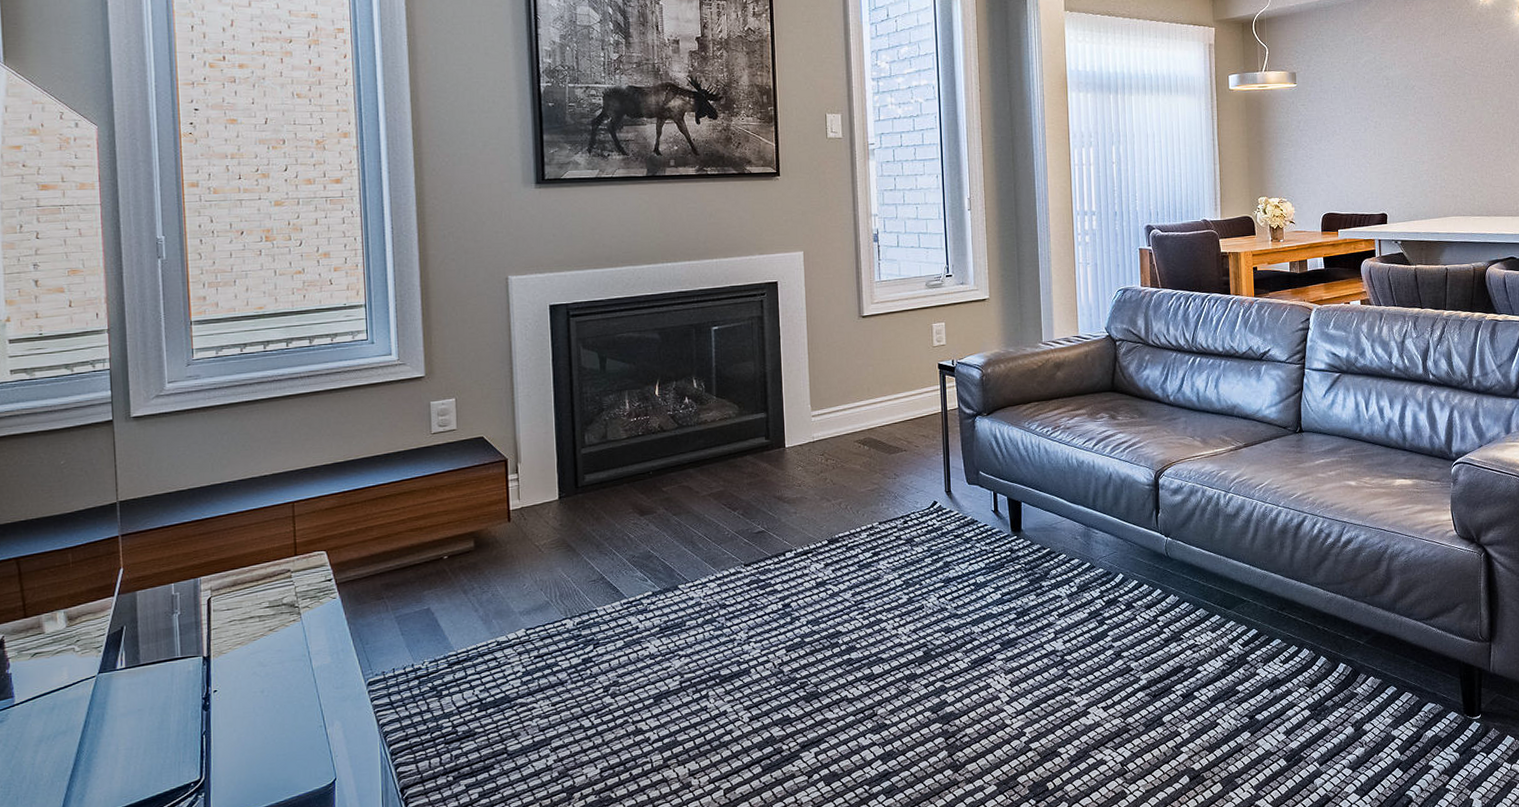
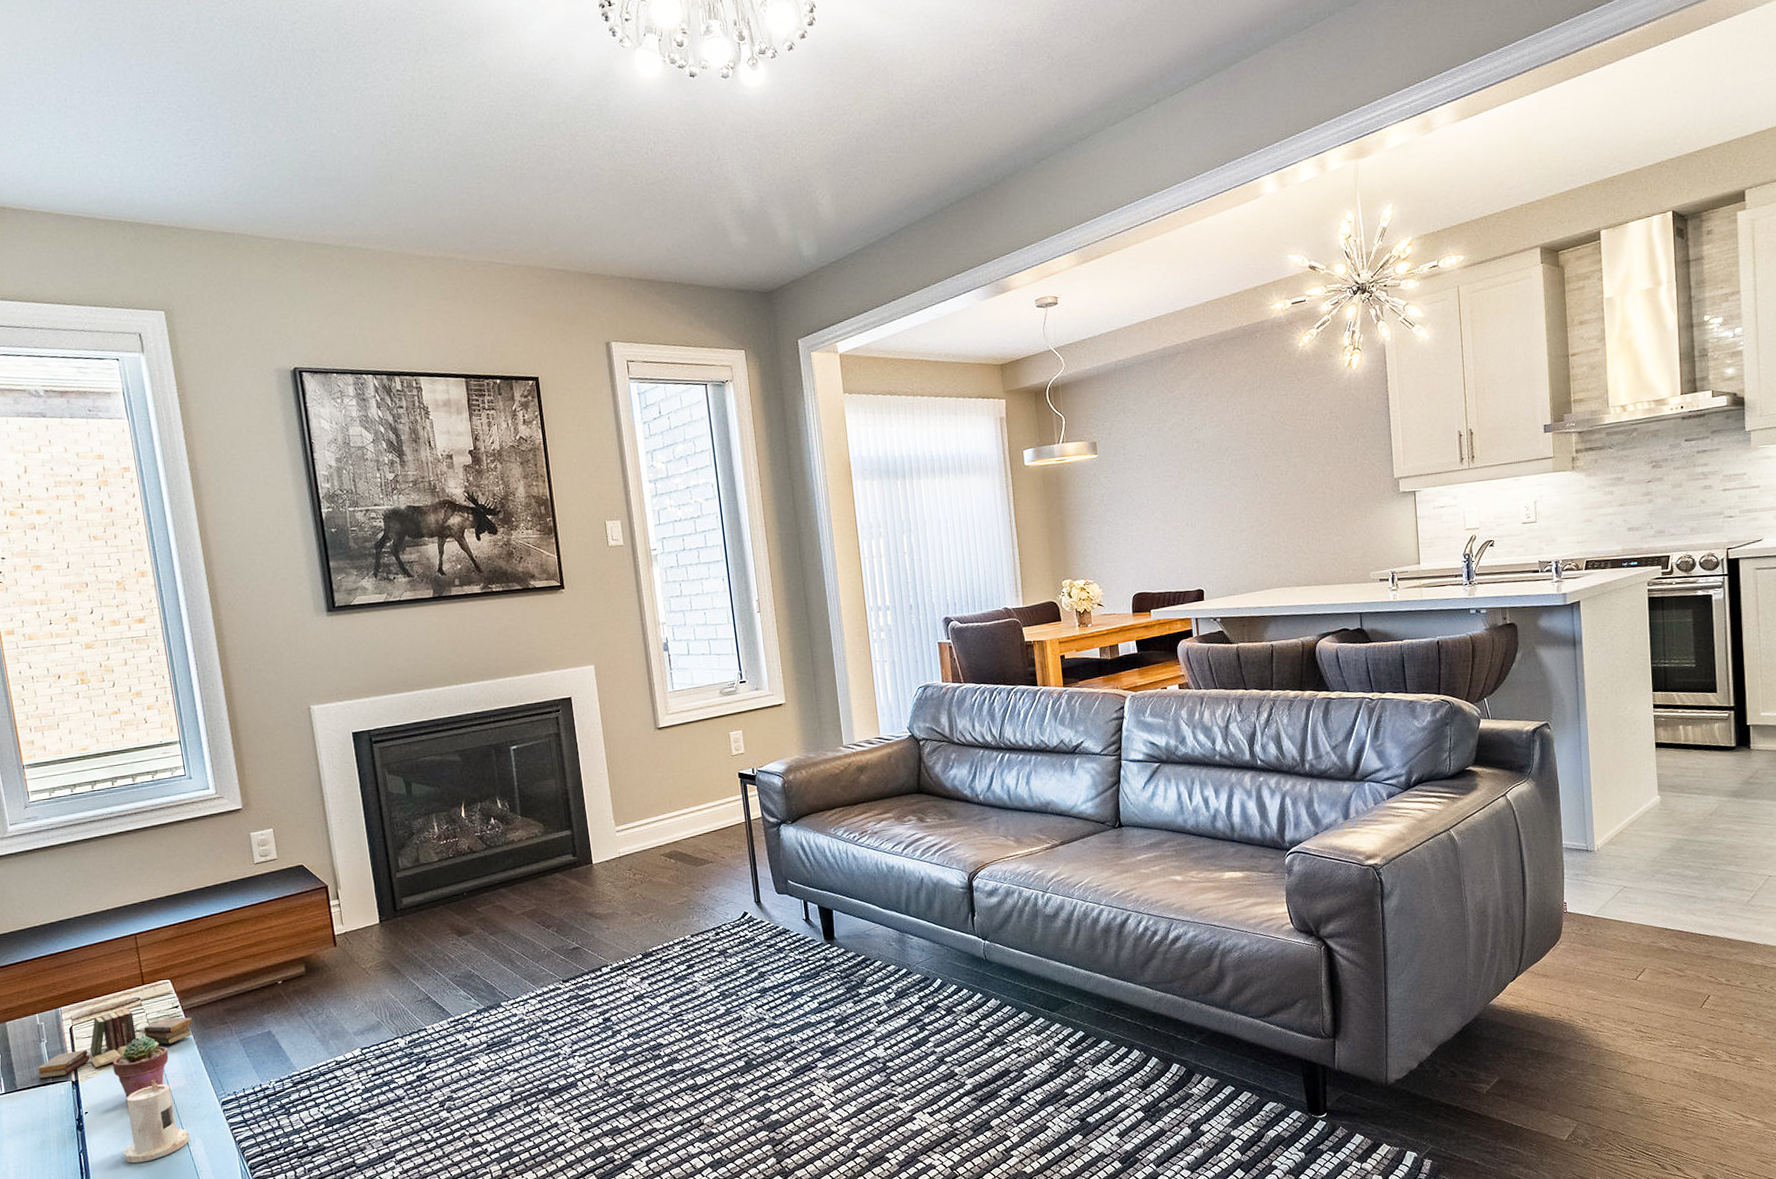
book: none [166,580,345,654] -> present [37,1008,192,1079]
potted succulent: none [251,609,315,679] -> present [112,1035,169,1101]
candle: none [252,656,328,747] -> present [123,1079,190,1164]

